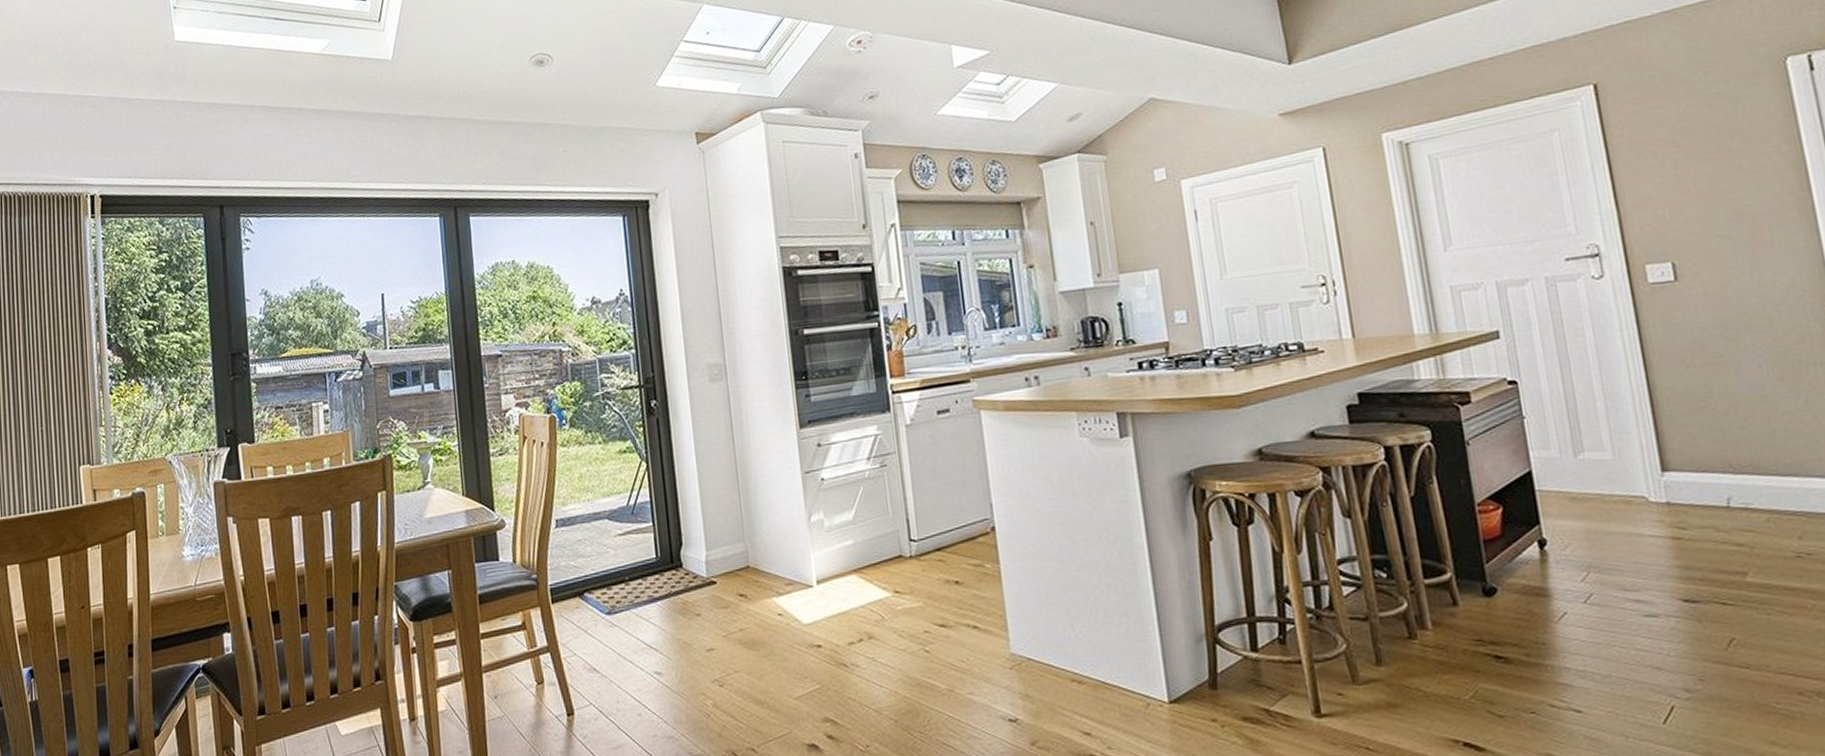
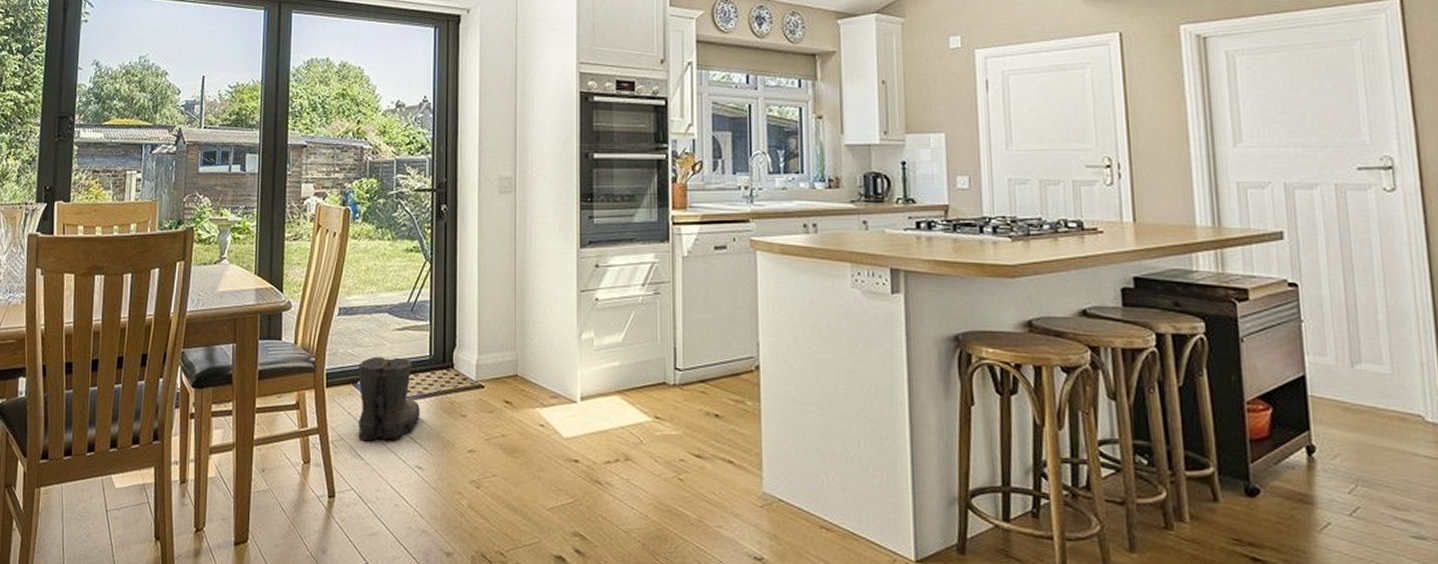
boots: none [583,562,653,654] -> present [356,356,420,442]

